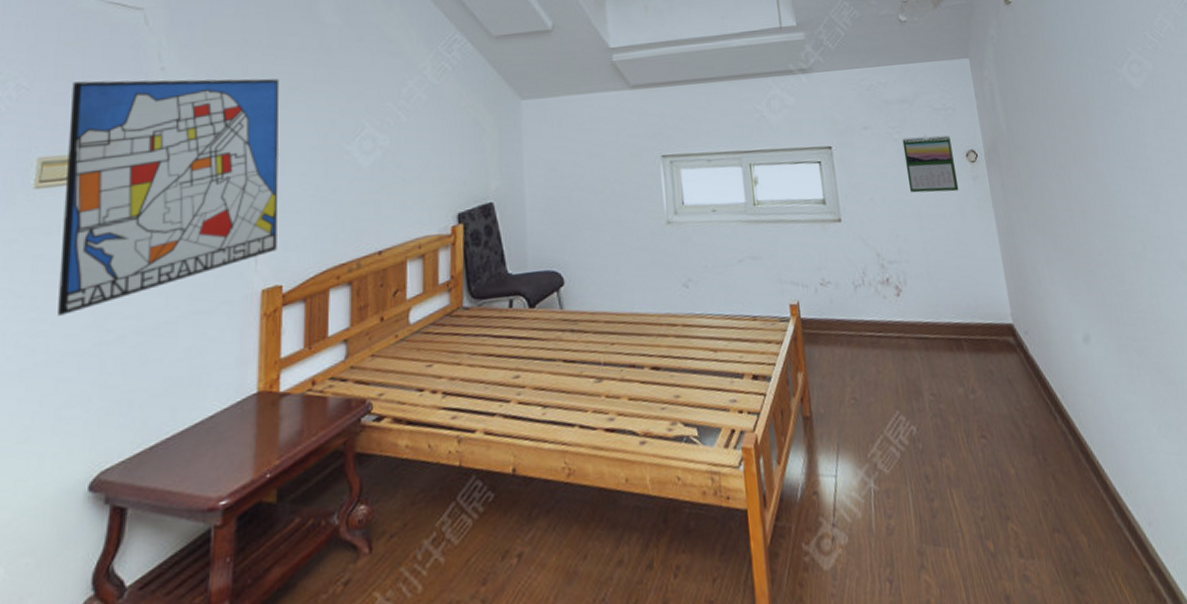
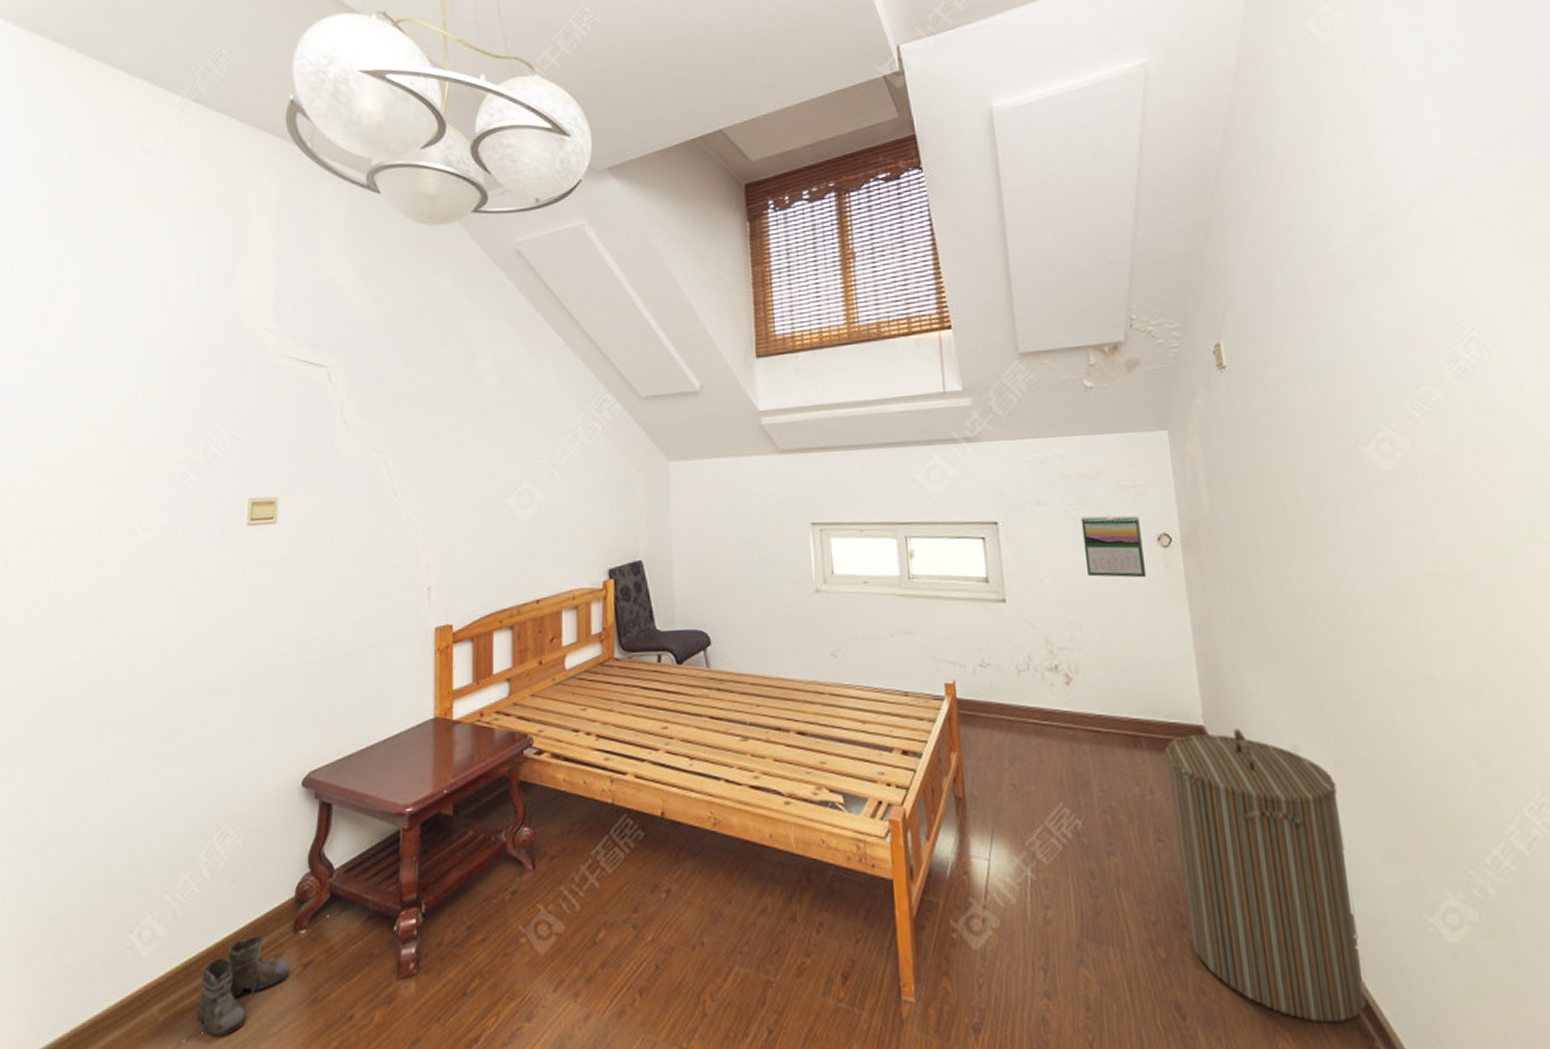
wall art: present [58,78,280,316] -> none [270,431,447,637]
laundry hamper: none [982,324,1158,593] -> present [1165,729,1367,1023]

